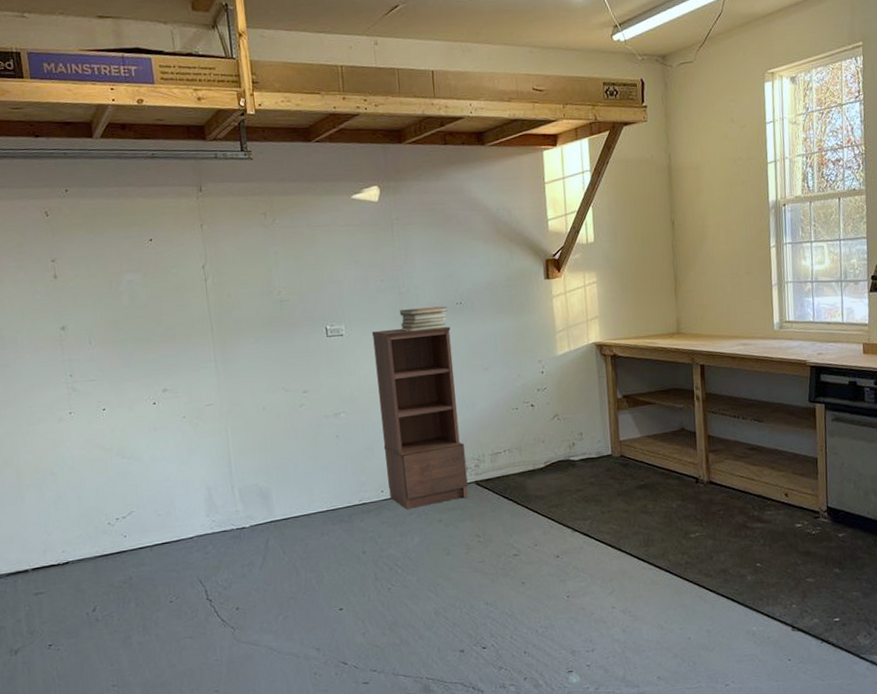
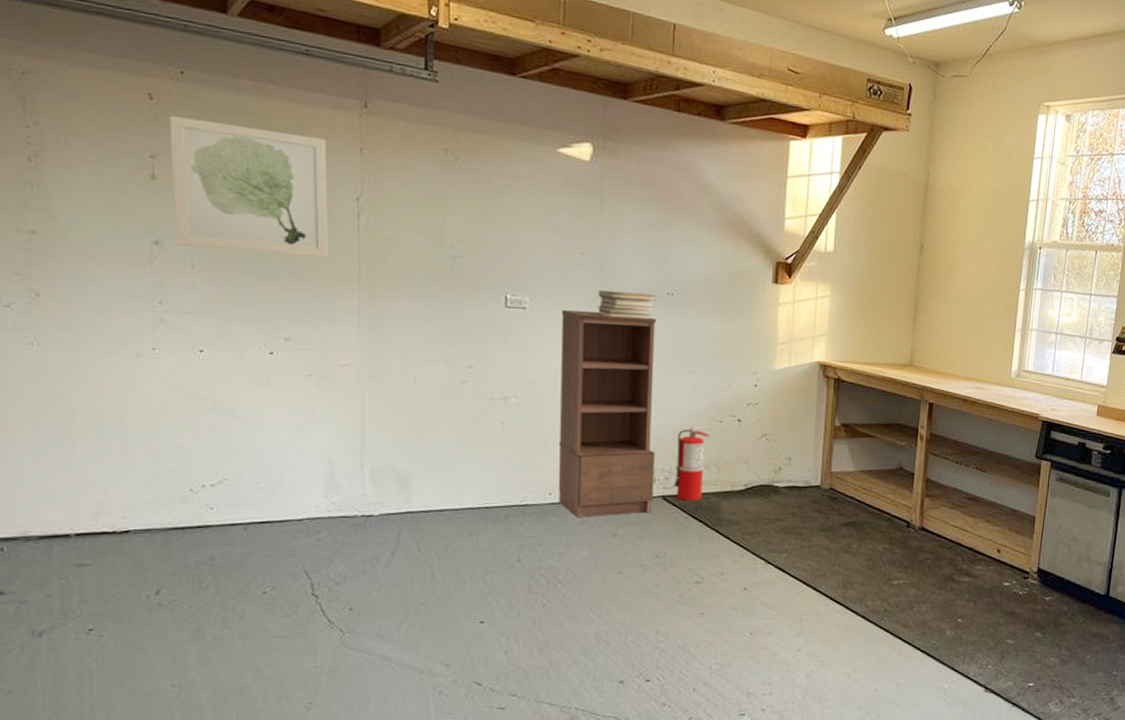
wall art: none [61,222,187,328] -> present [170,115,328,258]
fire extinguisher: none [481,413,510,484] -> present [673,424,711,501]

